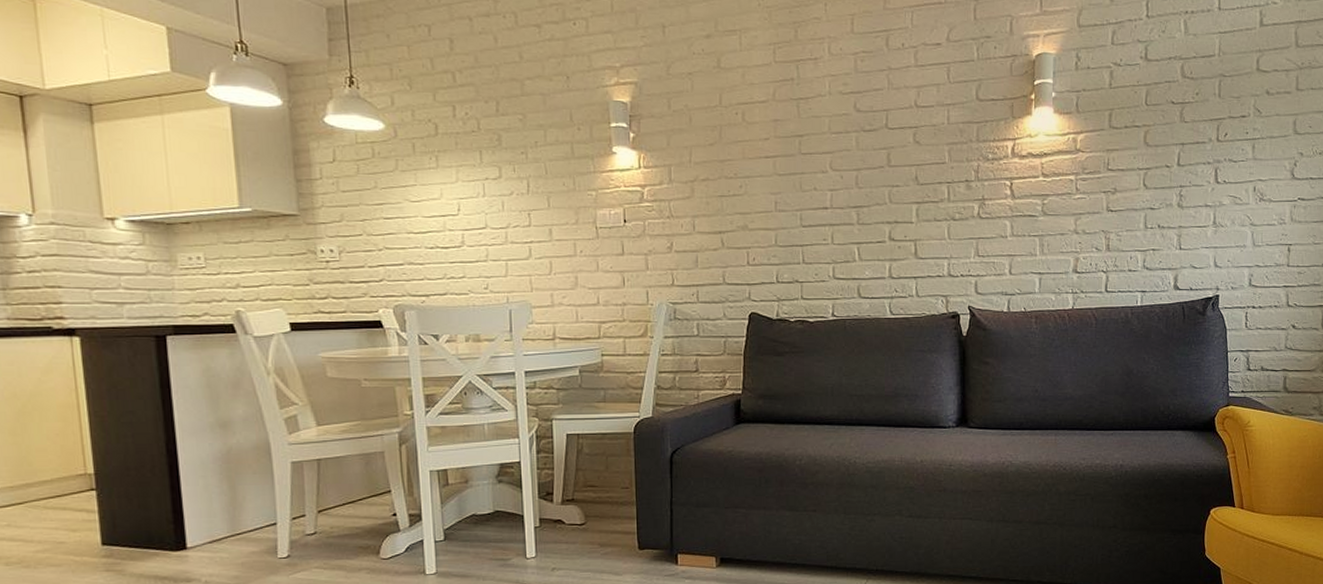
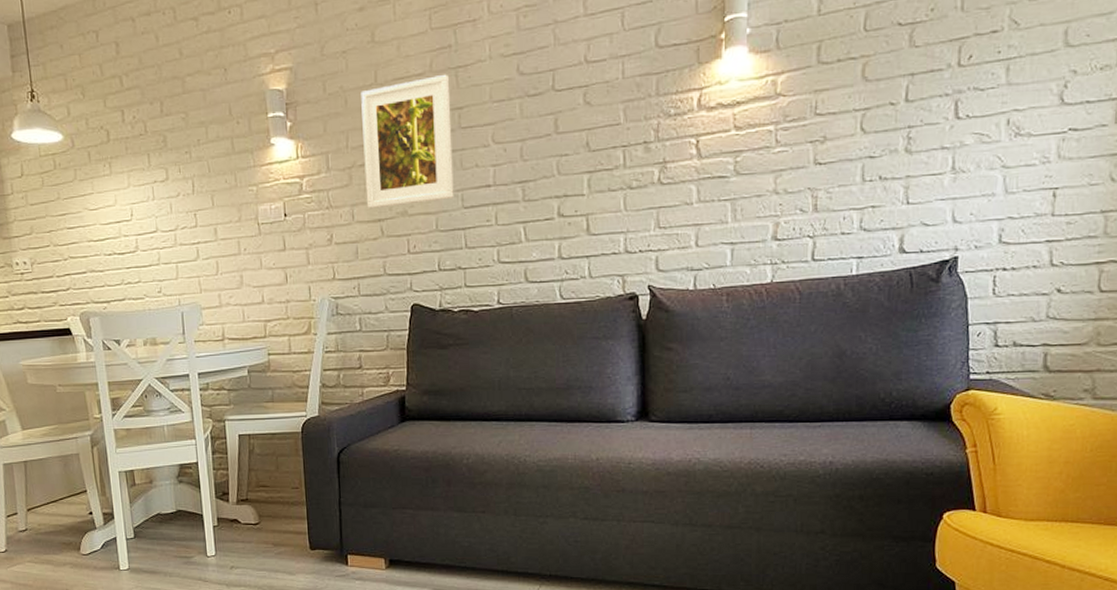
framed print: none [705,103,793,222] -> present [361,74,454,209]

